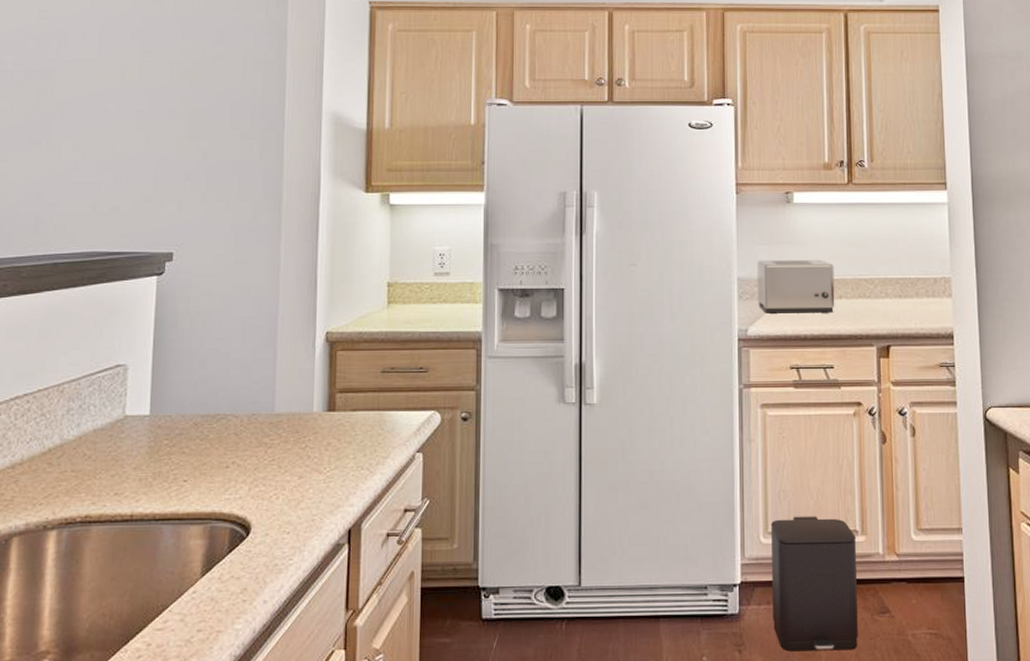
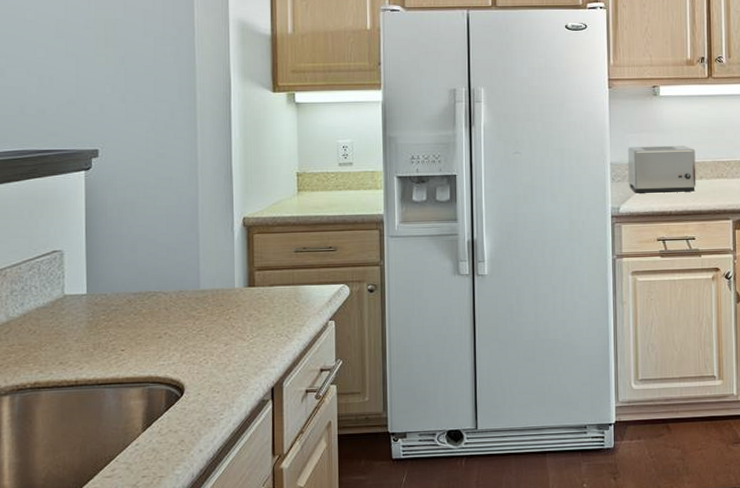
pedal bin: present [771,516,858,652] -> none [641,365,715,477]

